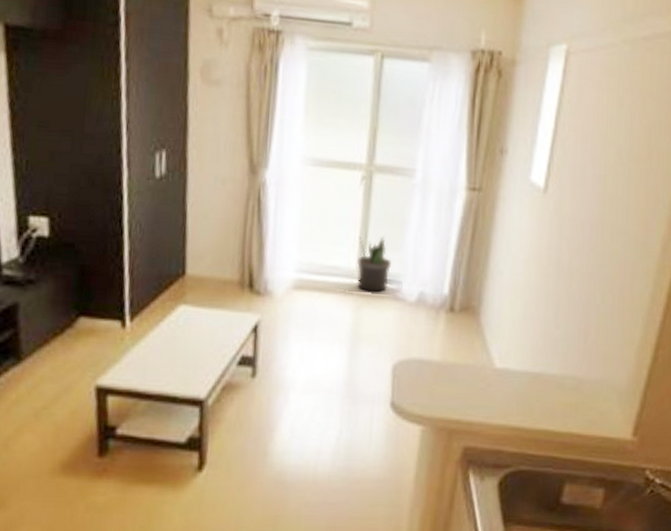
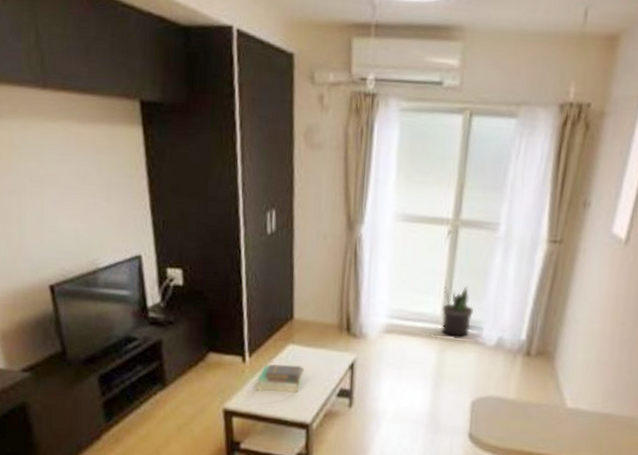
books: none [138,329,198,363] -> present [256,364,304,393]

